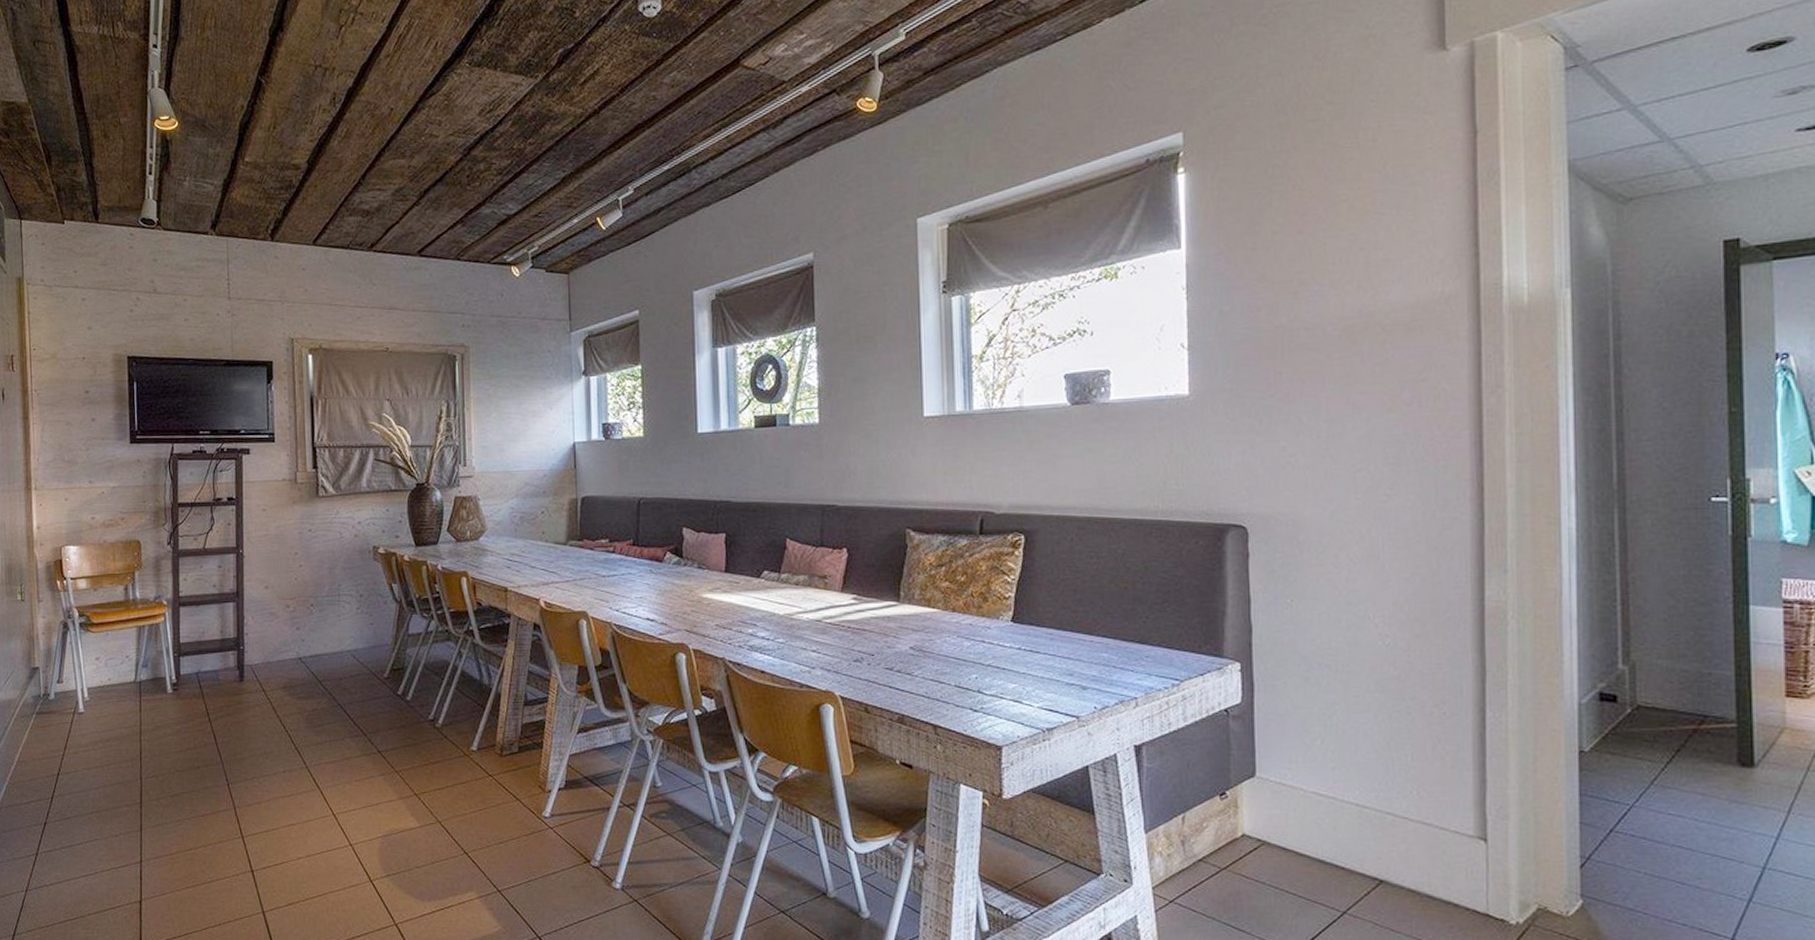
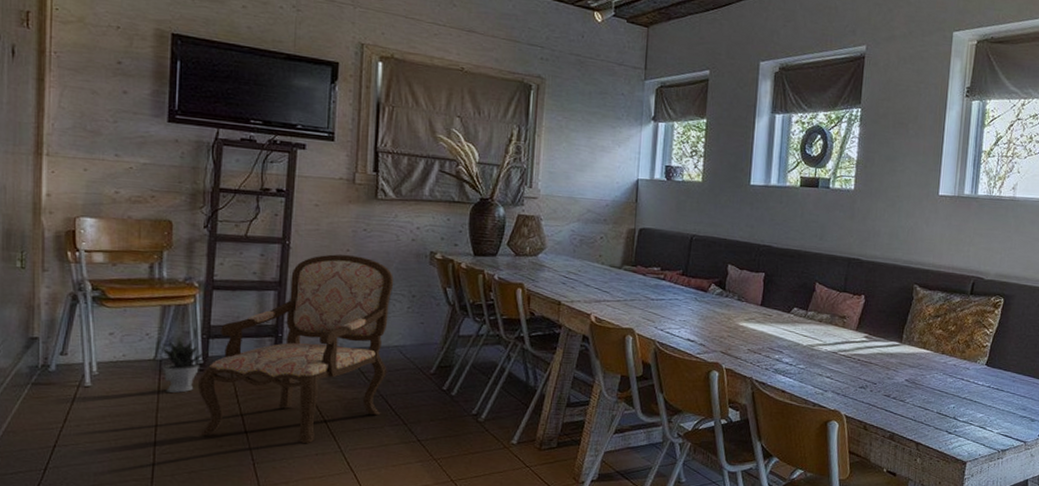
potted plant: none [139,657,181,714] -> present [160,337,210,393]
armchair: none [174,558,343,760] -> present [198,254,394,443]

